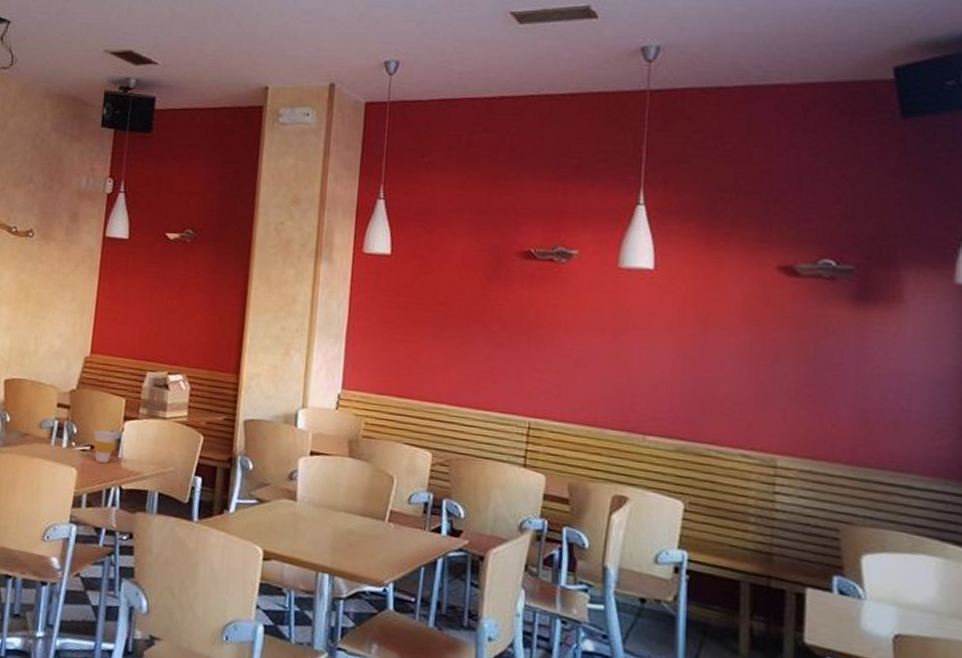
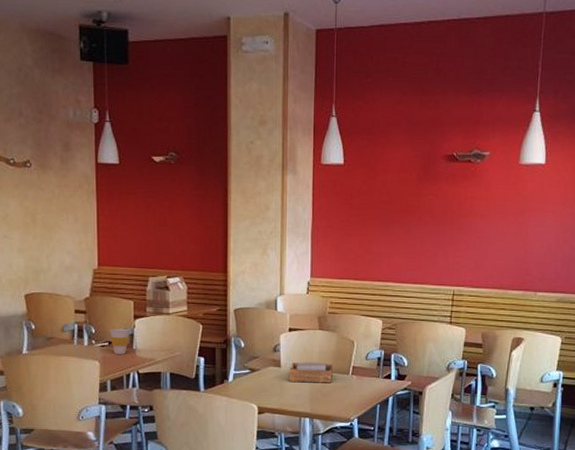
napkin holder: none [305,496,365,530] -> present [289,362,334,383]

